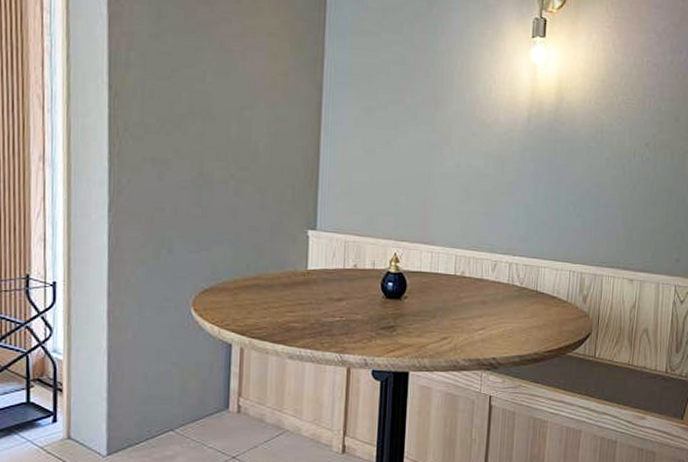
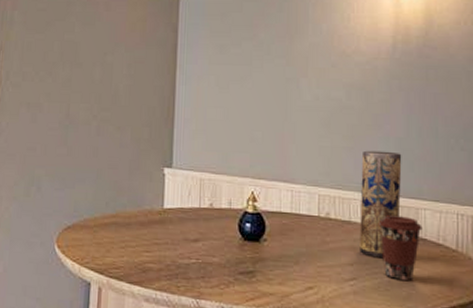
vase: none [488,215,529,310] -> present [359,150,402,259]
coffee cup: none [506,273,542,329] -> present [379,215,422,281]

